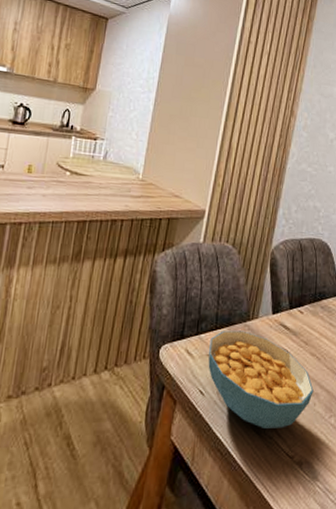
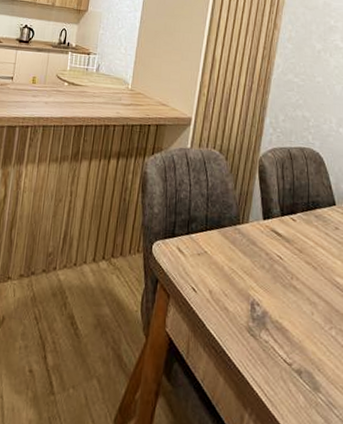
cereal bowl: present [208,330,314,428] -> none [199,231,311,334]

